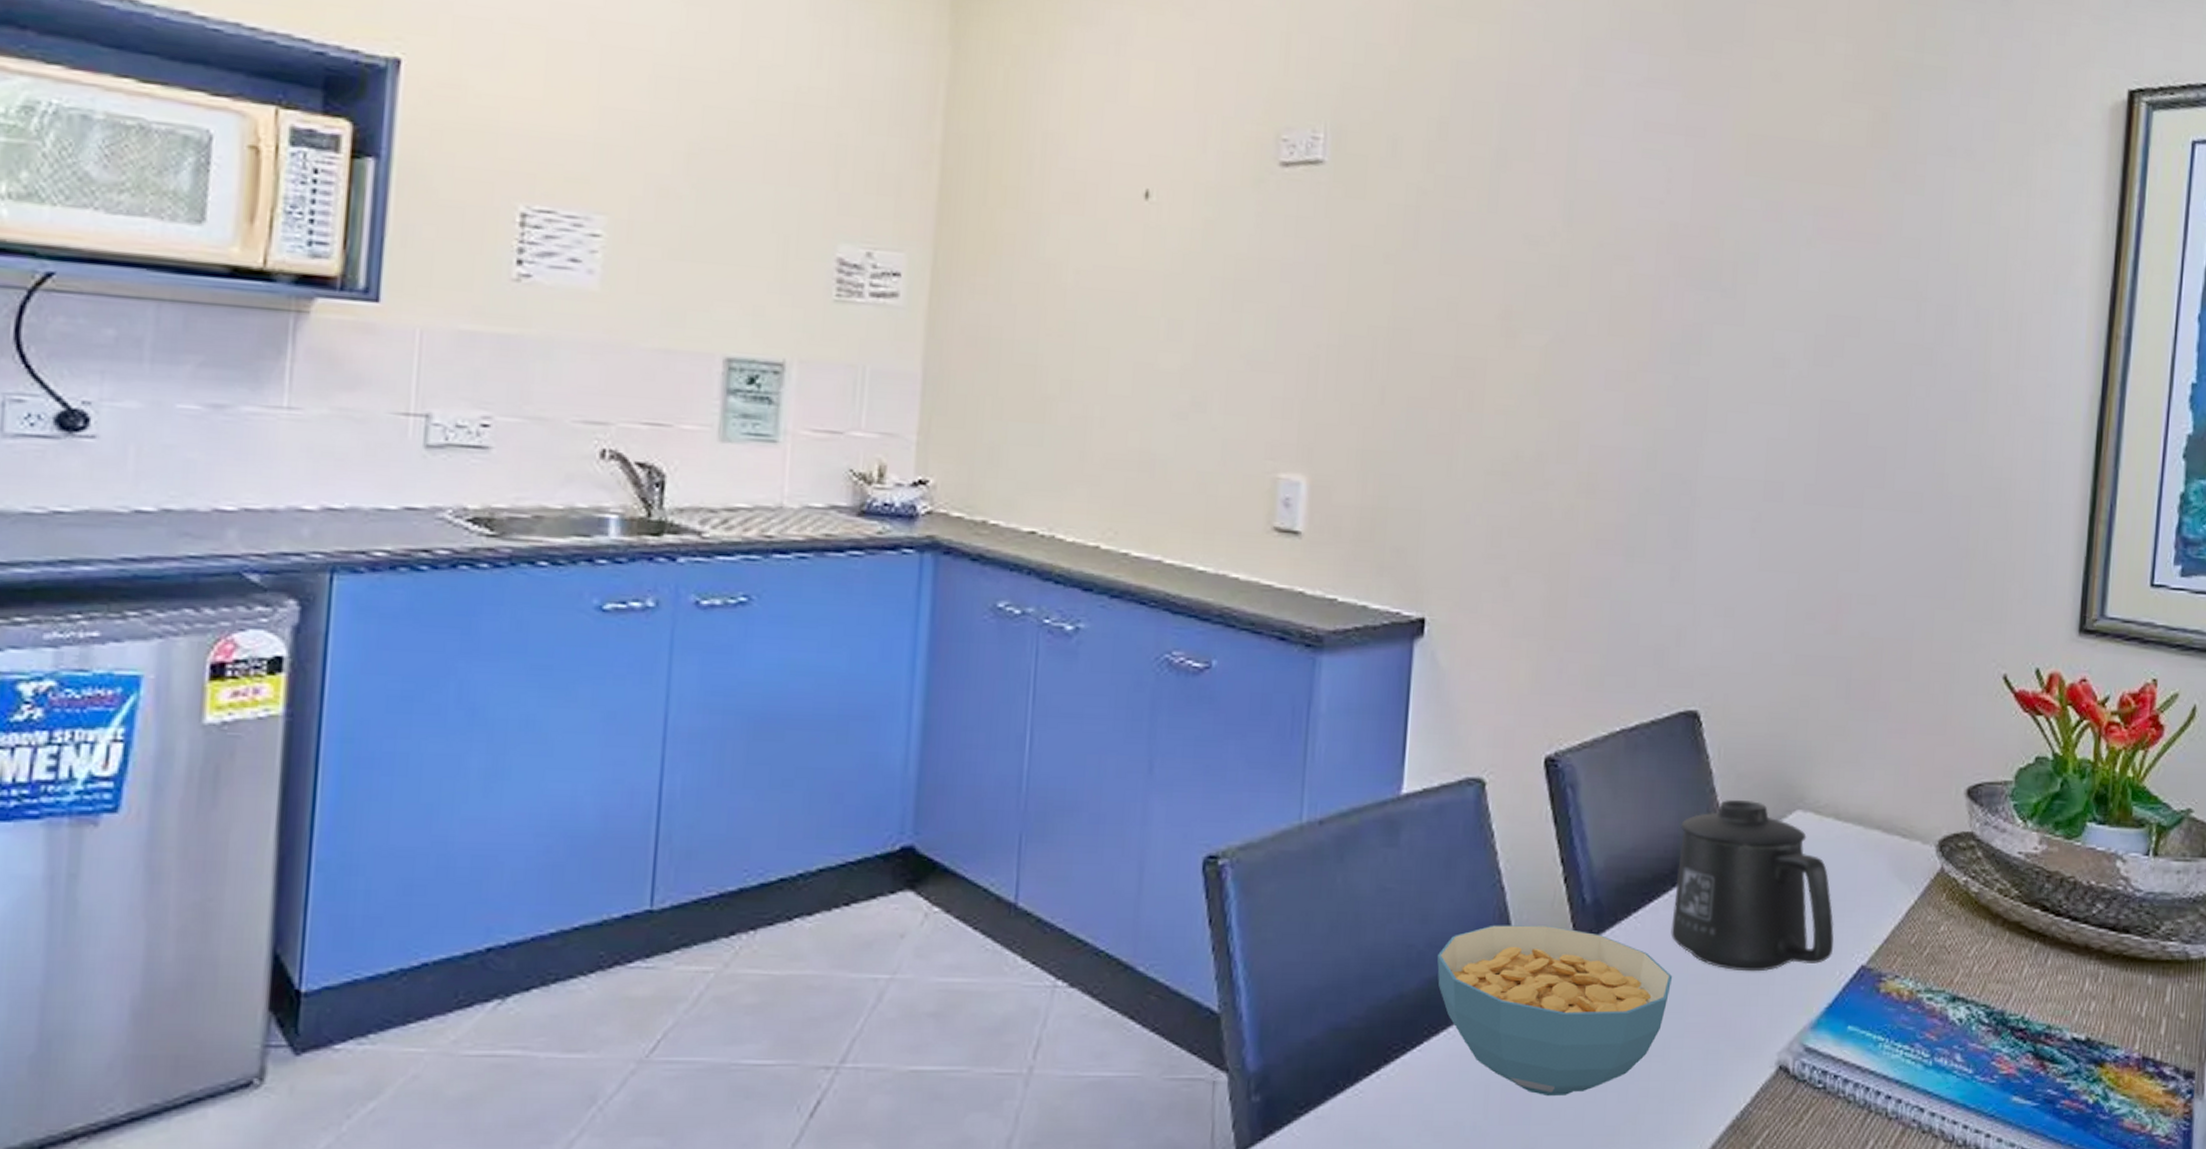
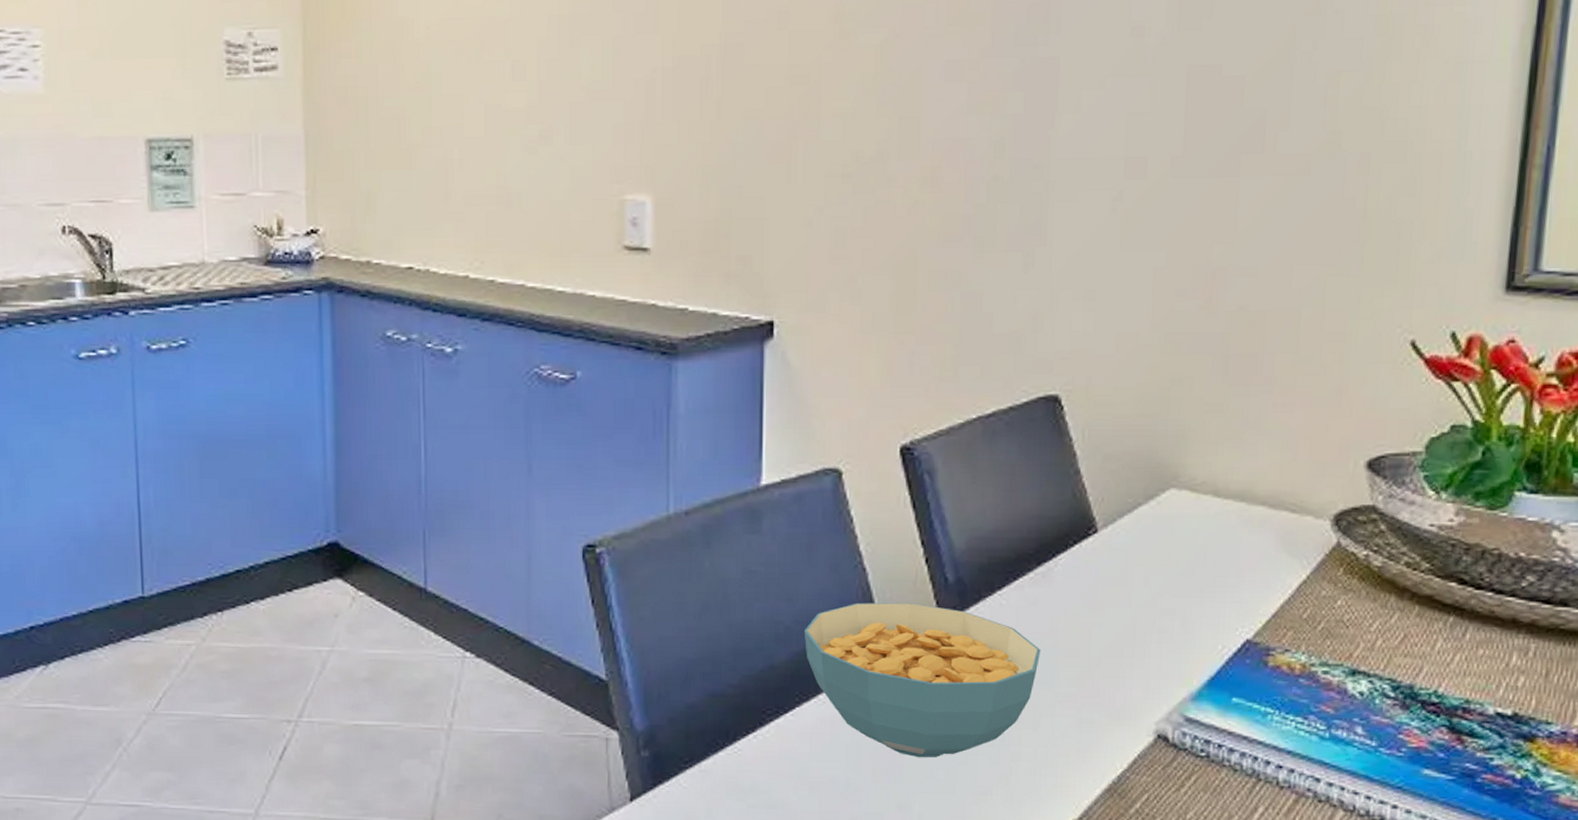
mug: present [1671,799,1834,972] -> none [1038,480,1215,646]

